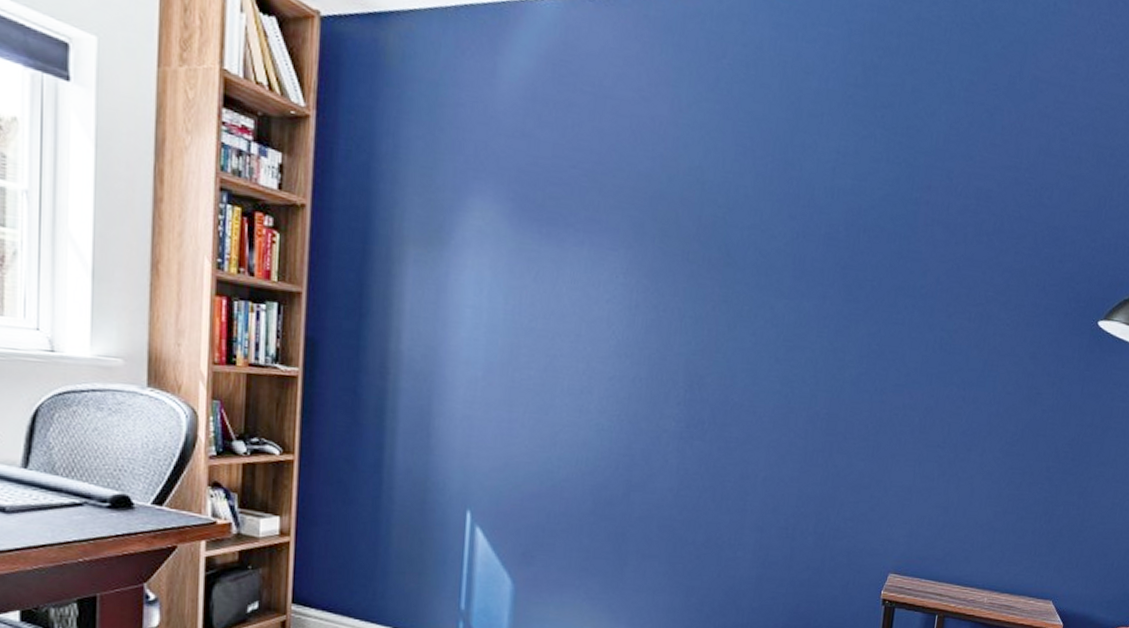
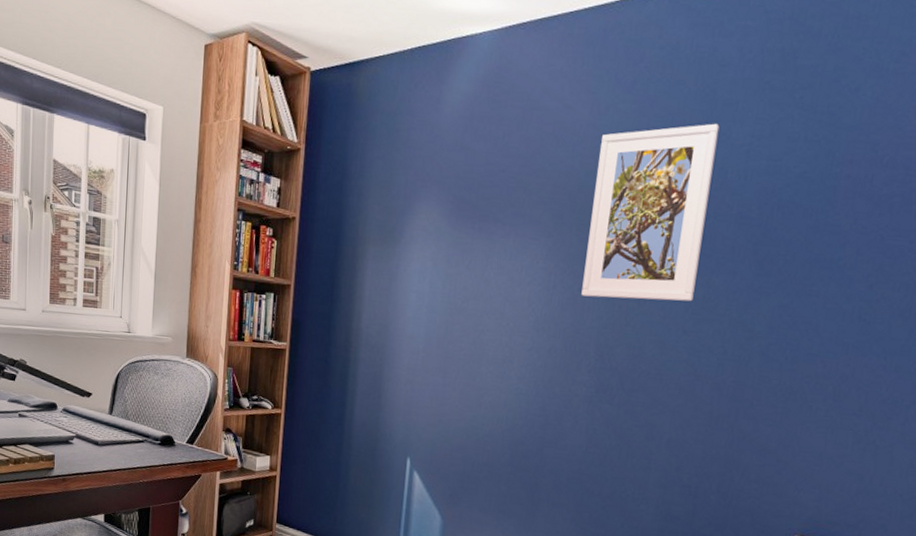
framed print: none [667,134,806,327] -> present [581,123,720,302]

